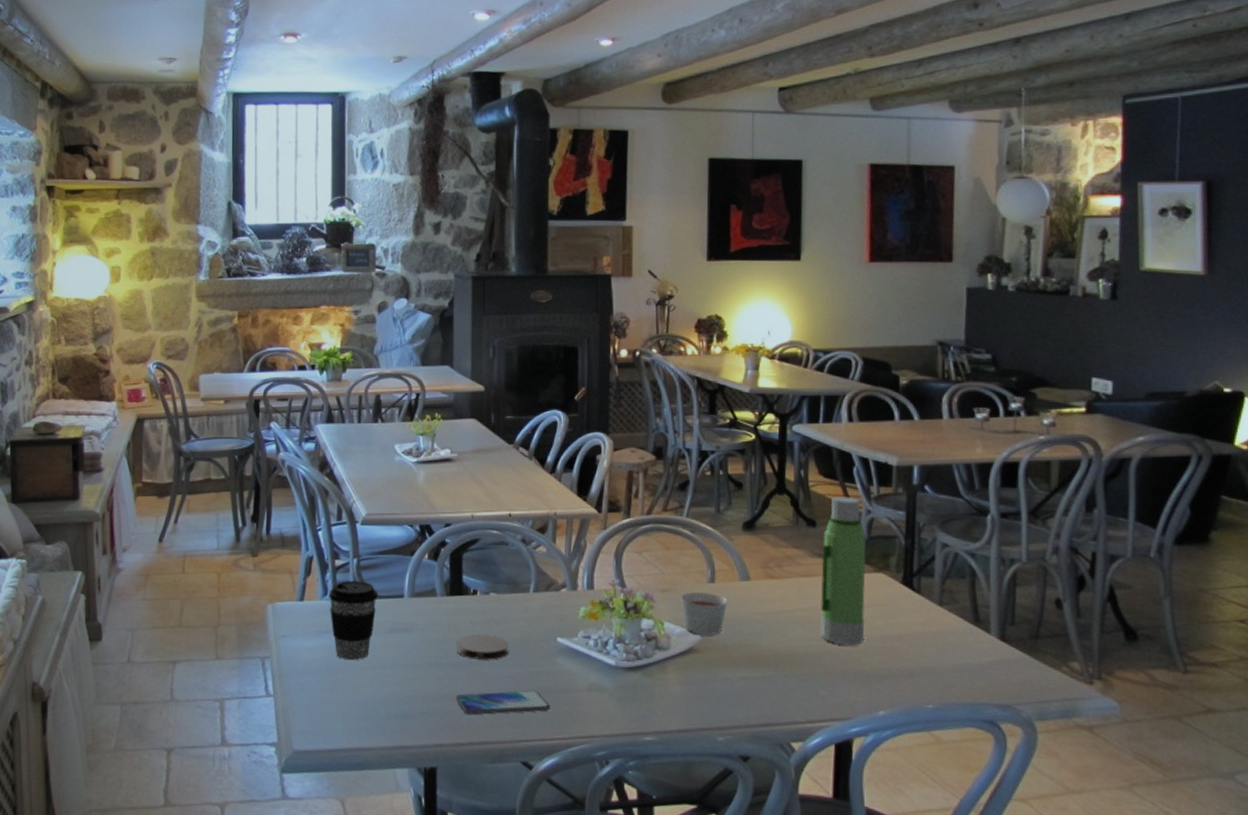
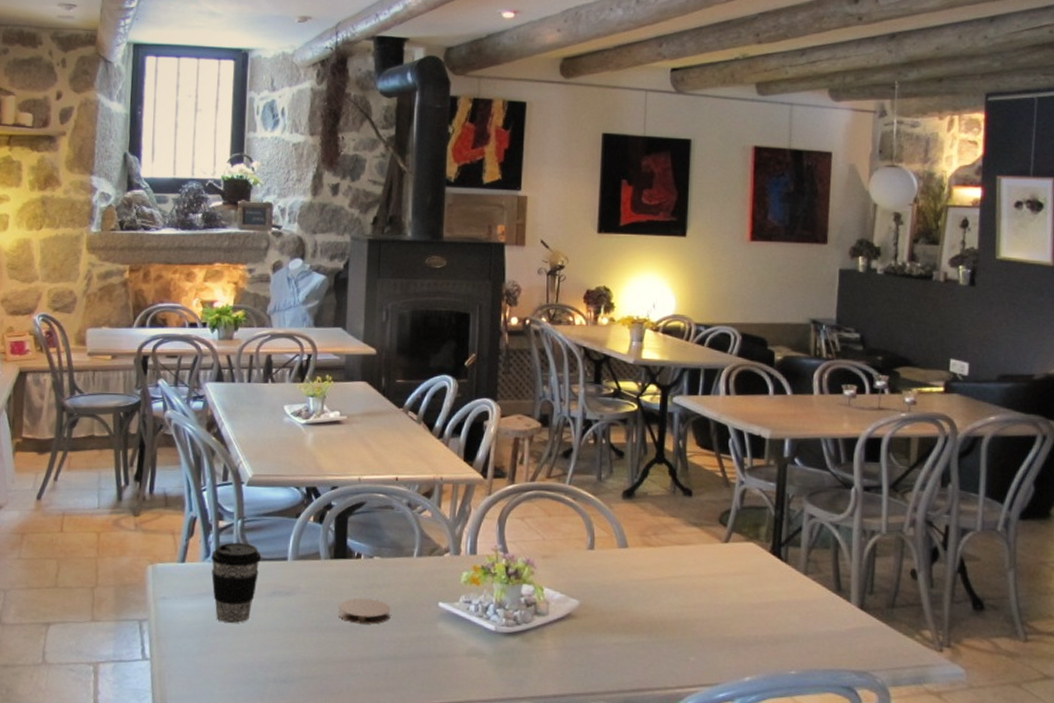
smartphone: present [456,690,551,715] -> none [336,655,430,680]
candle: present [680,592,728,635] -> none [560,558,606,601]
water bottle: present [820,496,866,646] -> none [693,467,738,613]

